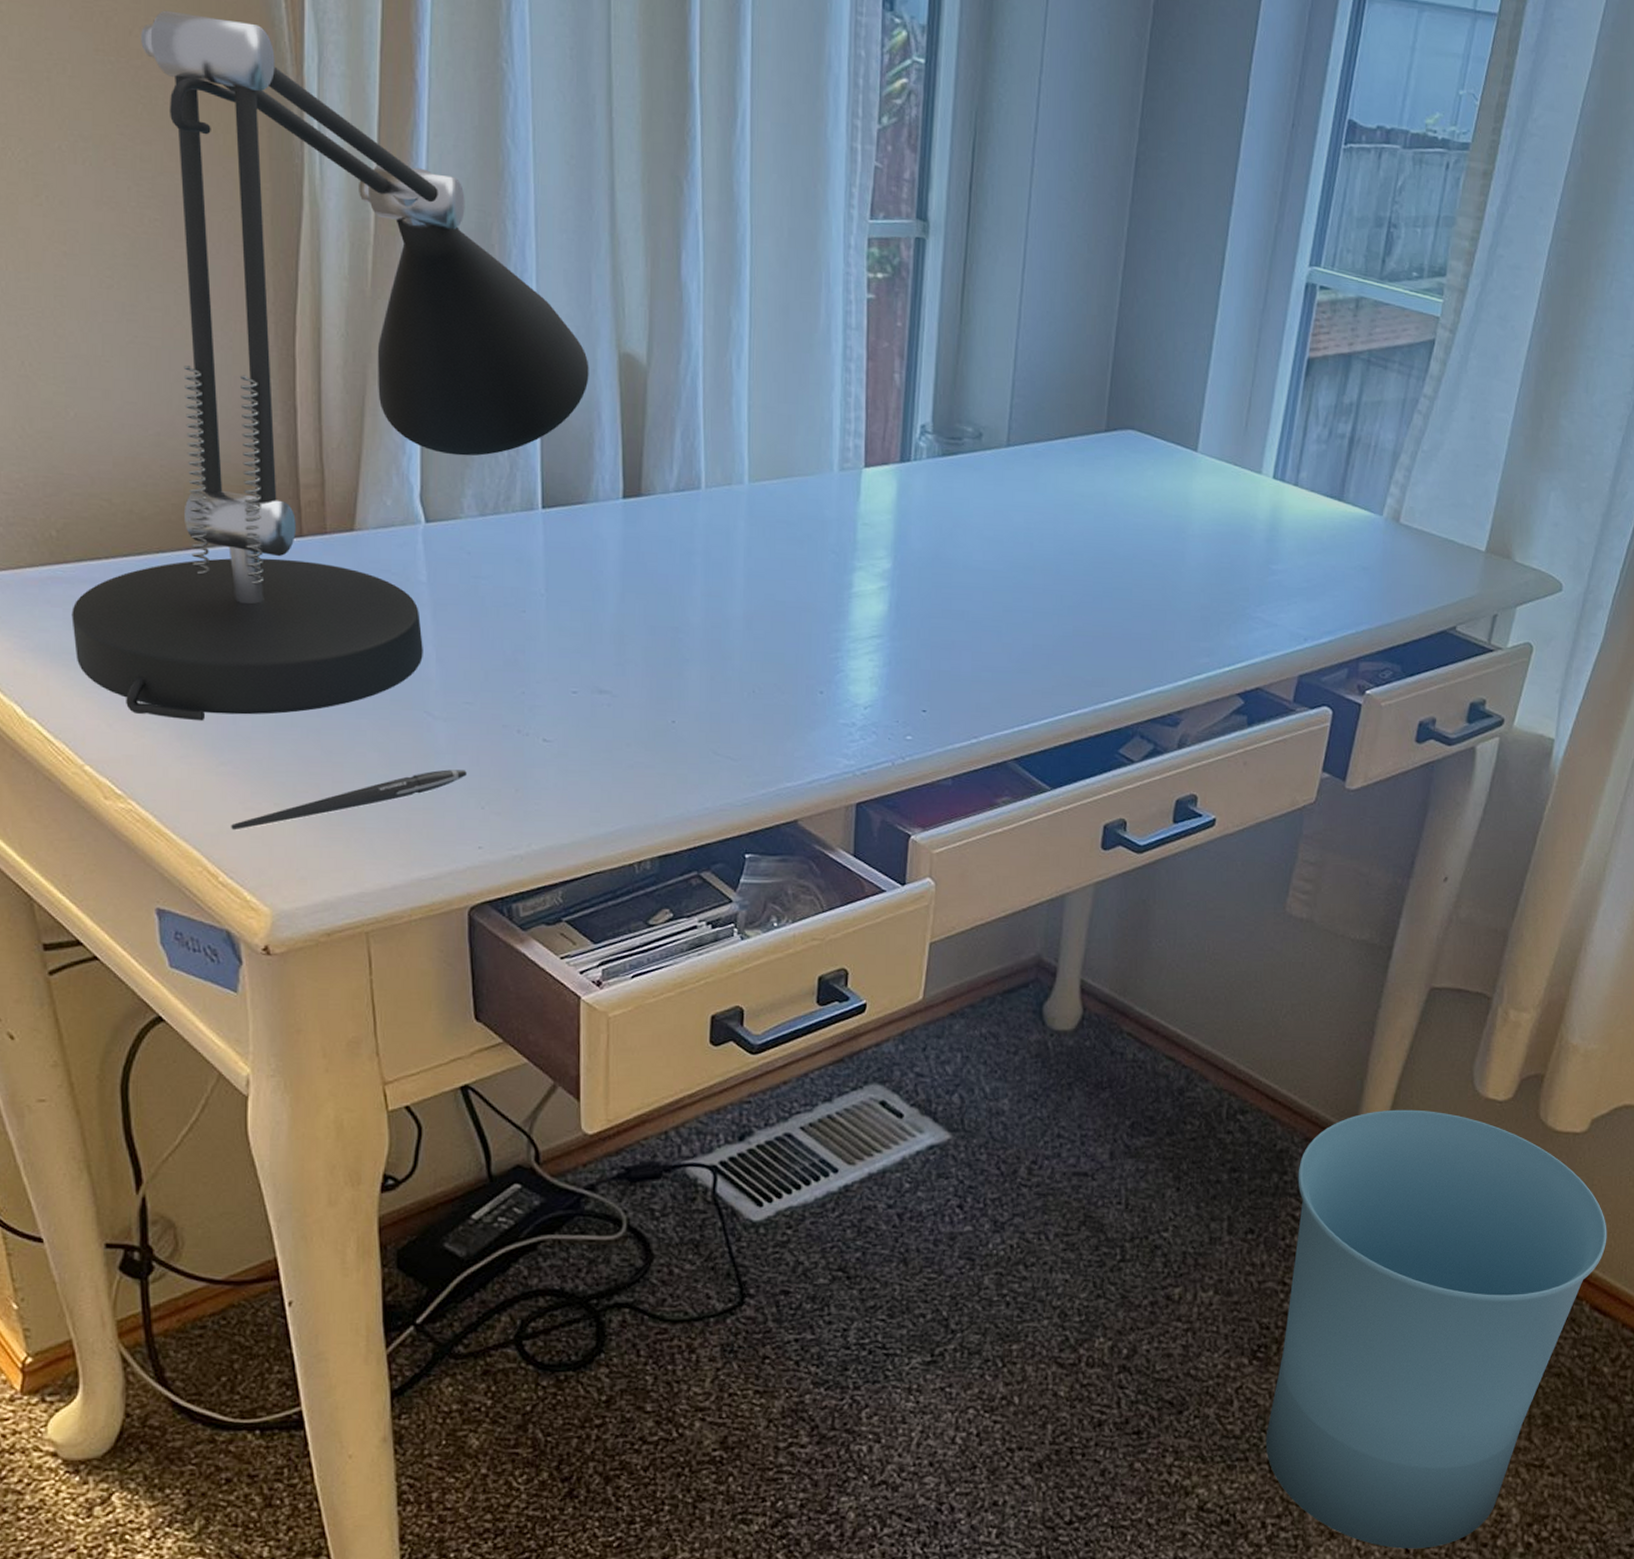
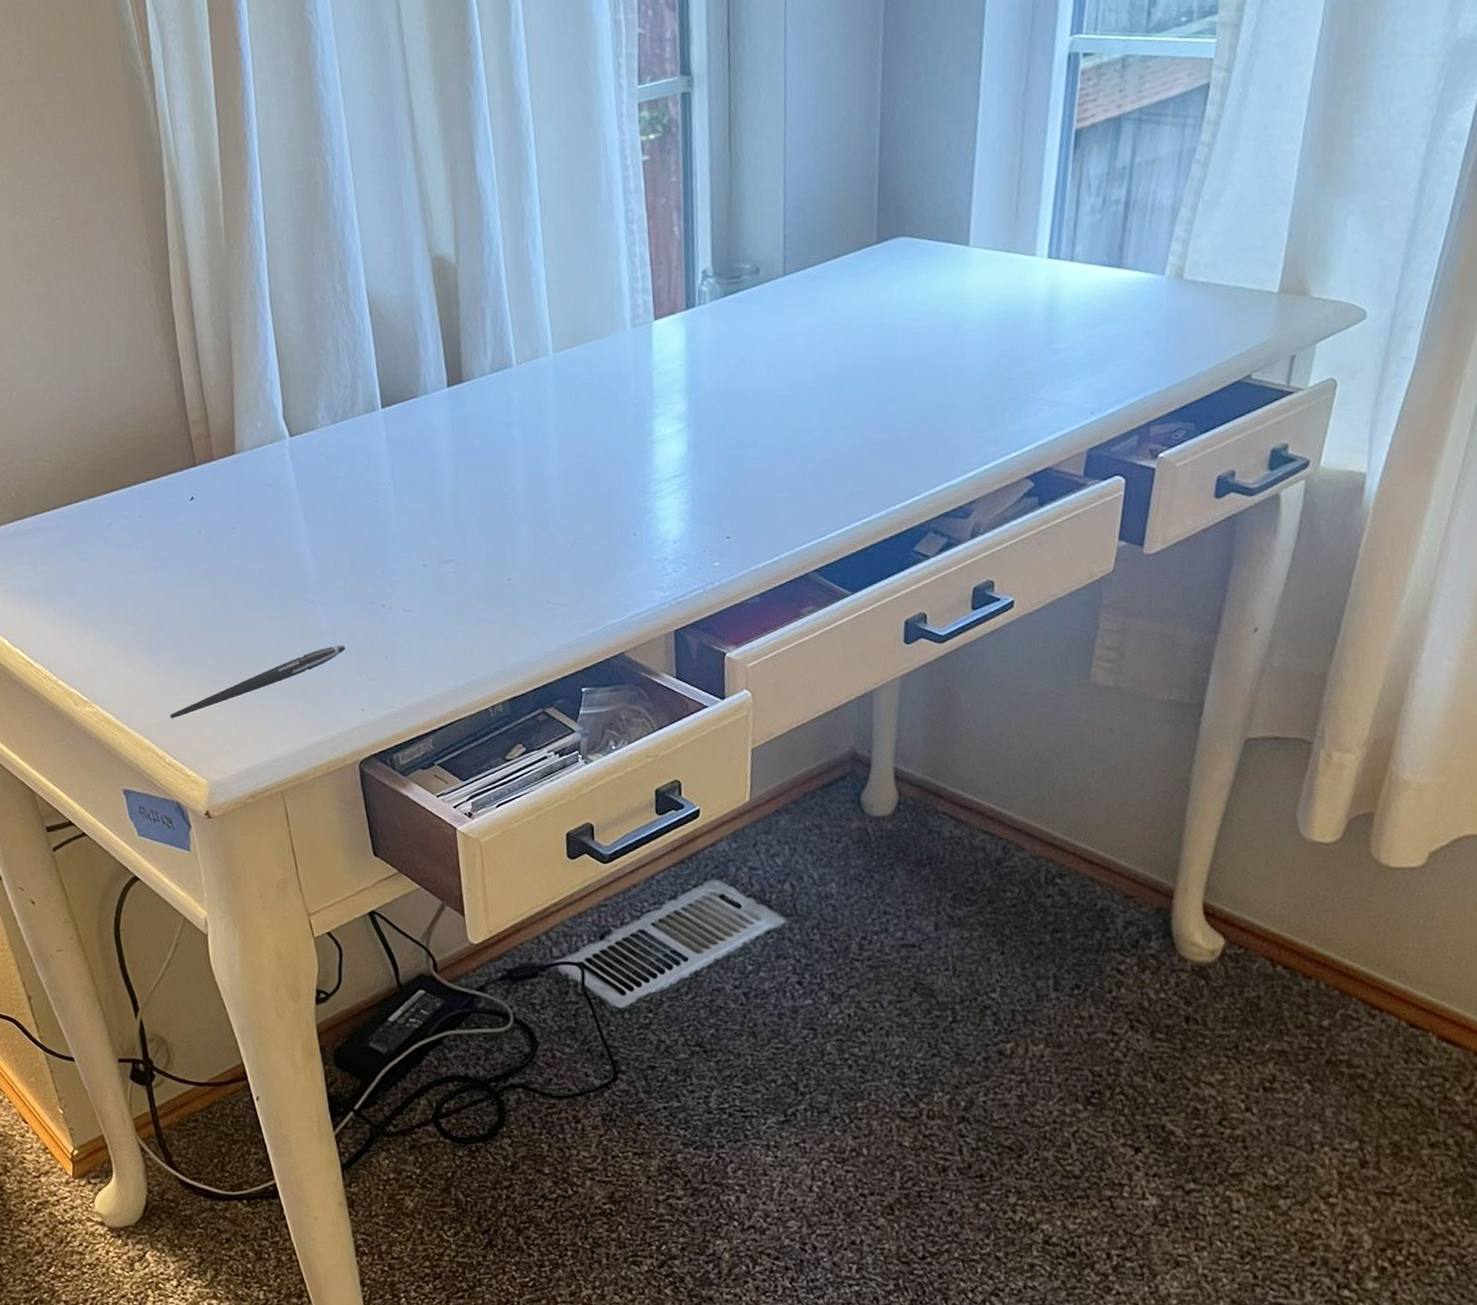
desk lamp: present [71,10,589,721] -> none [26,31,409,633]
waste bin: present [1265,1109,1607,1549] -> none [1105,859,1453,1275]

